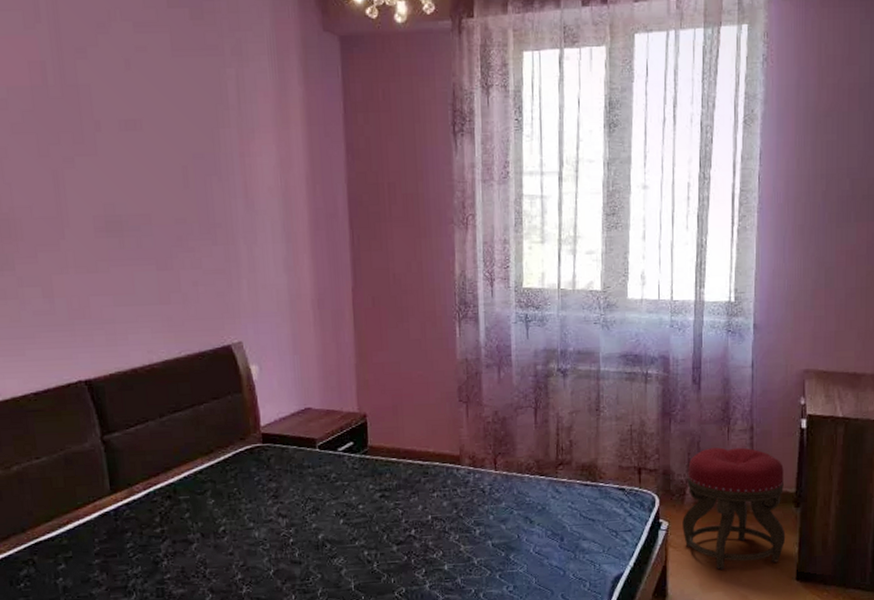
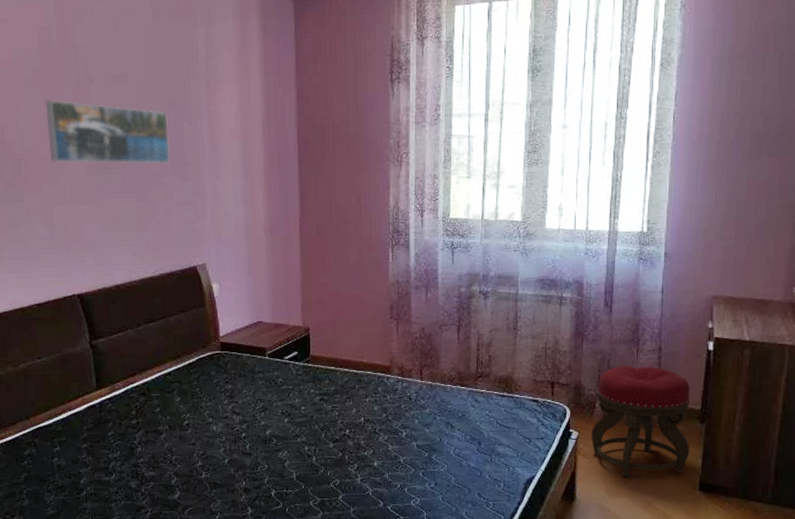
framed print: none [40,148,197,226] -> present [46,100,170,164]

